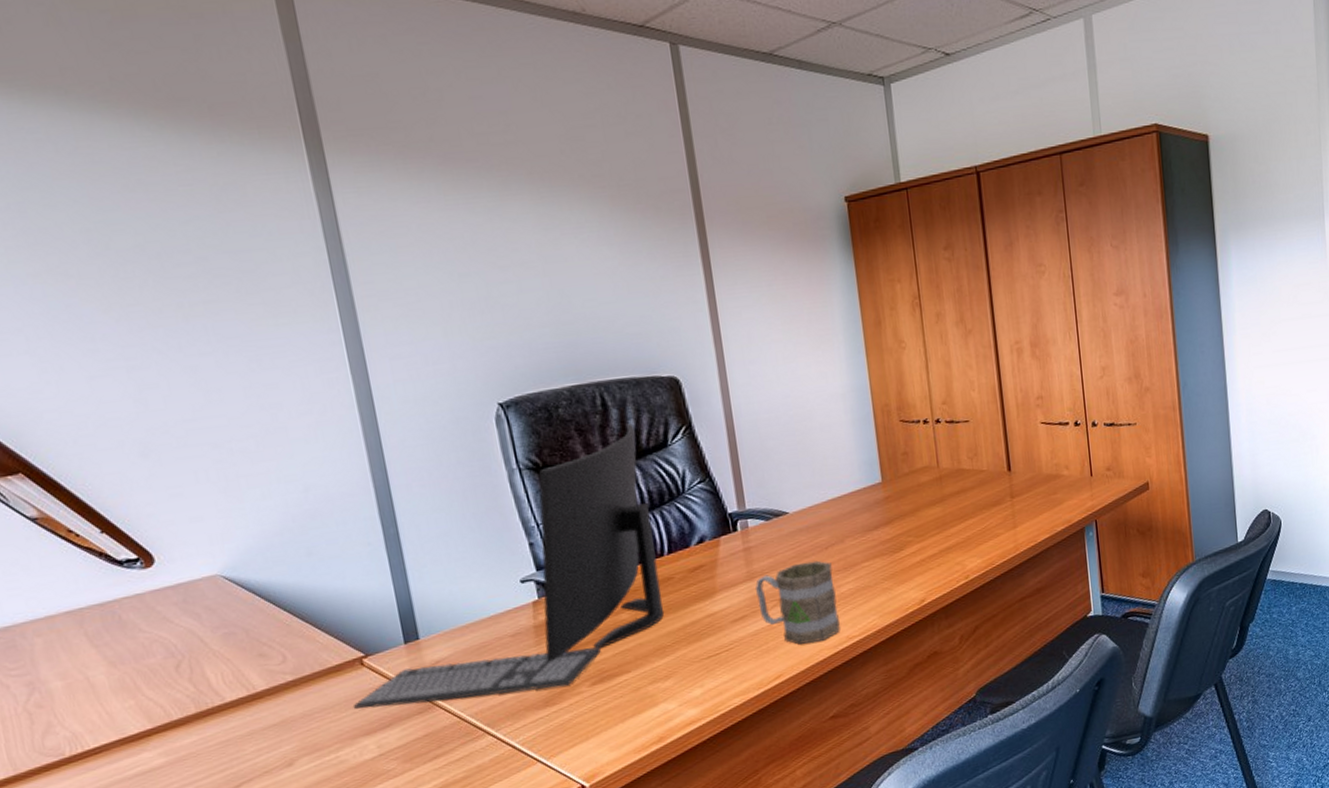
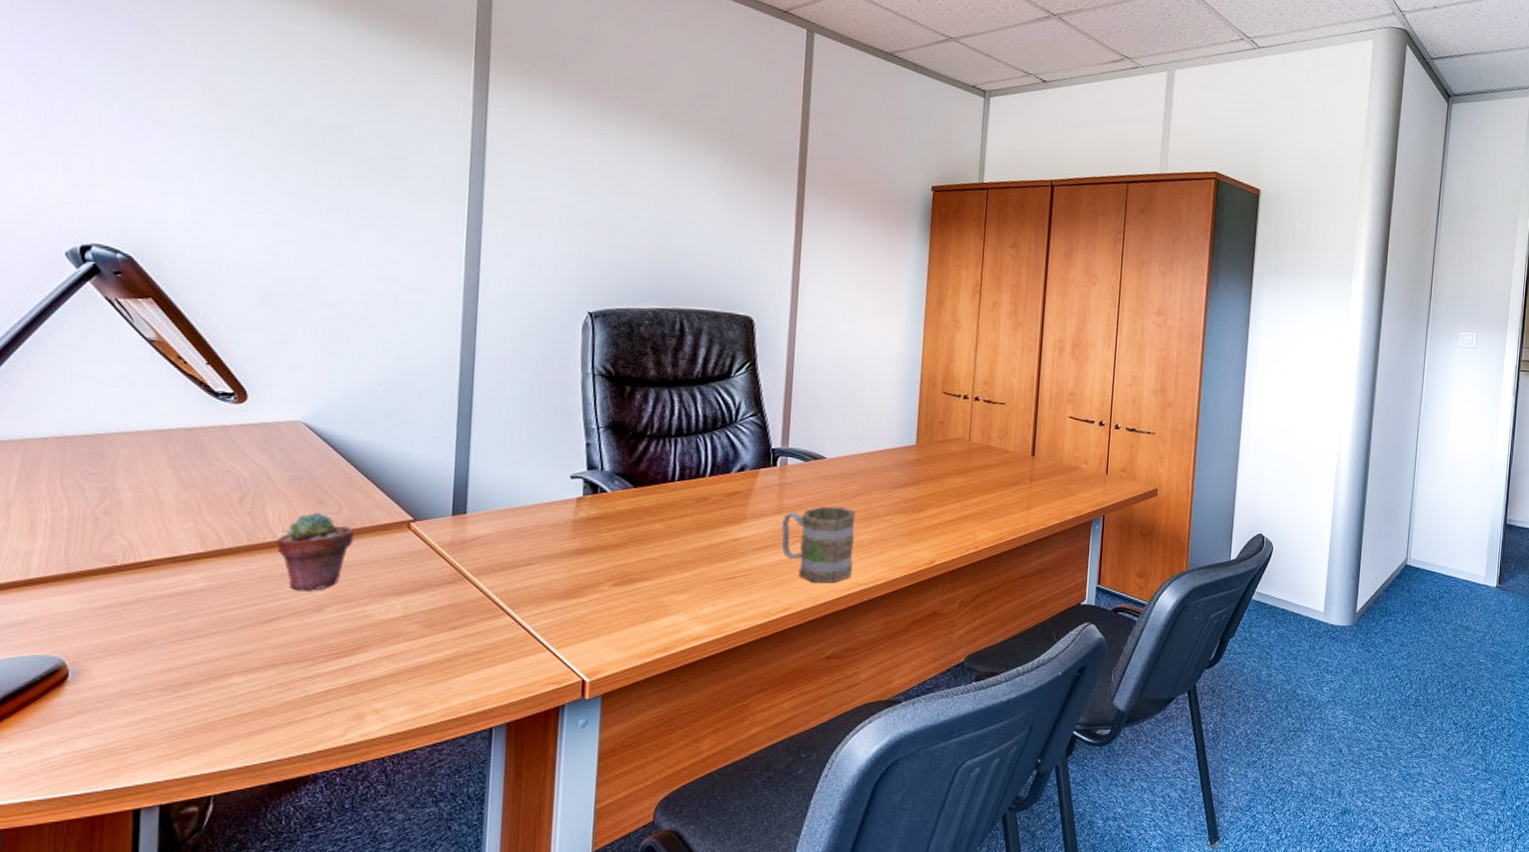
potted succulent: none [226,666,308,750] -> present [277,512,355,591]
keyboard: present [352,647,601,709] -> none [390,539,629,582]
monitor: present [538,423,664,662] -> none [578,351,704,557]

